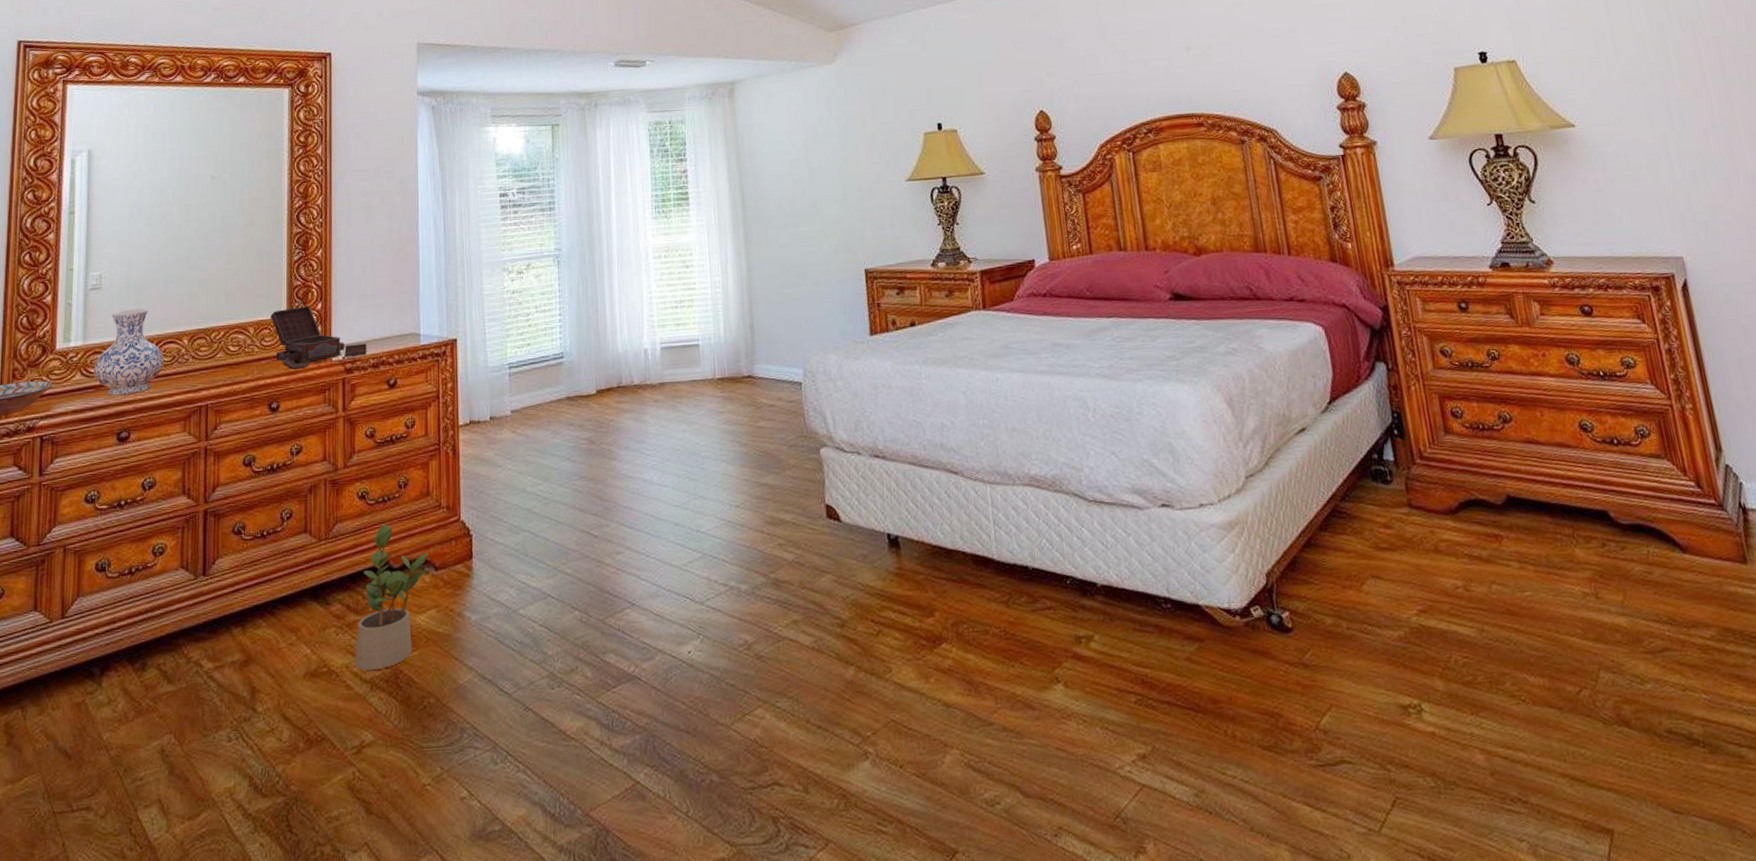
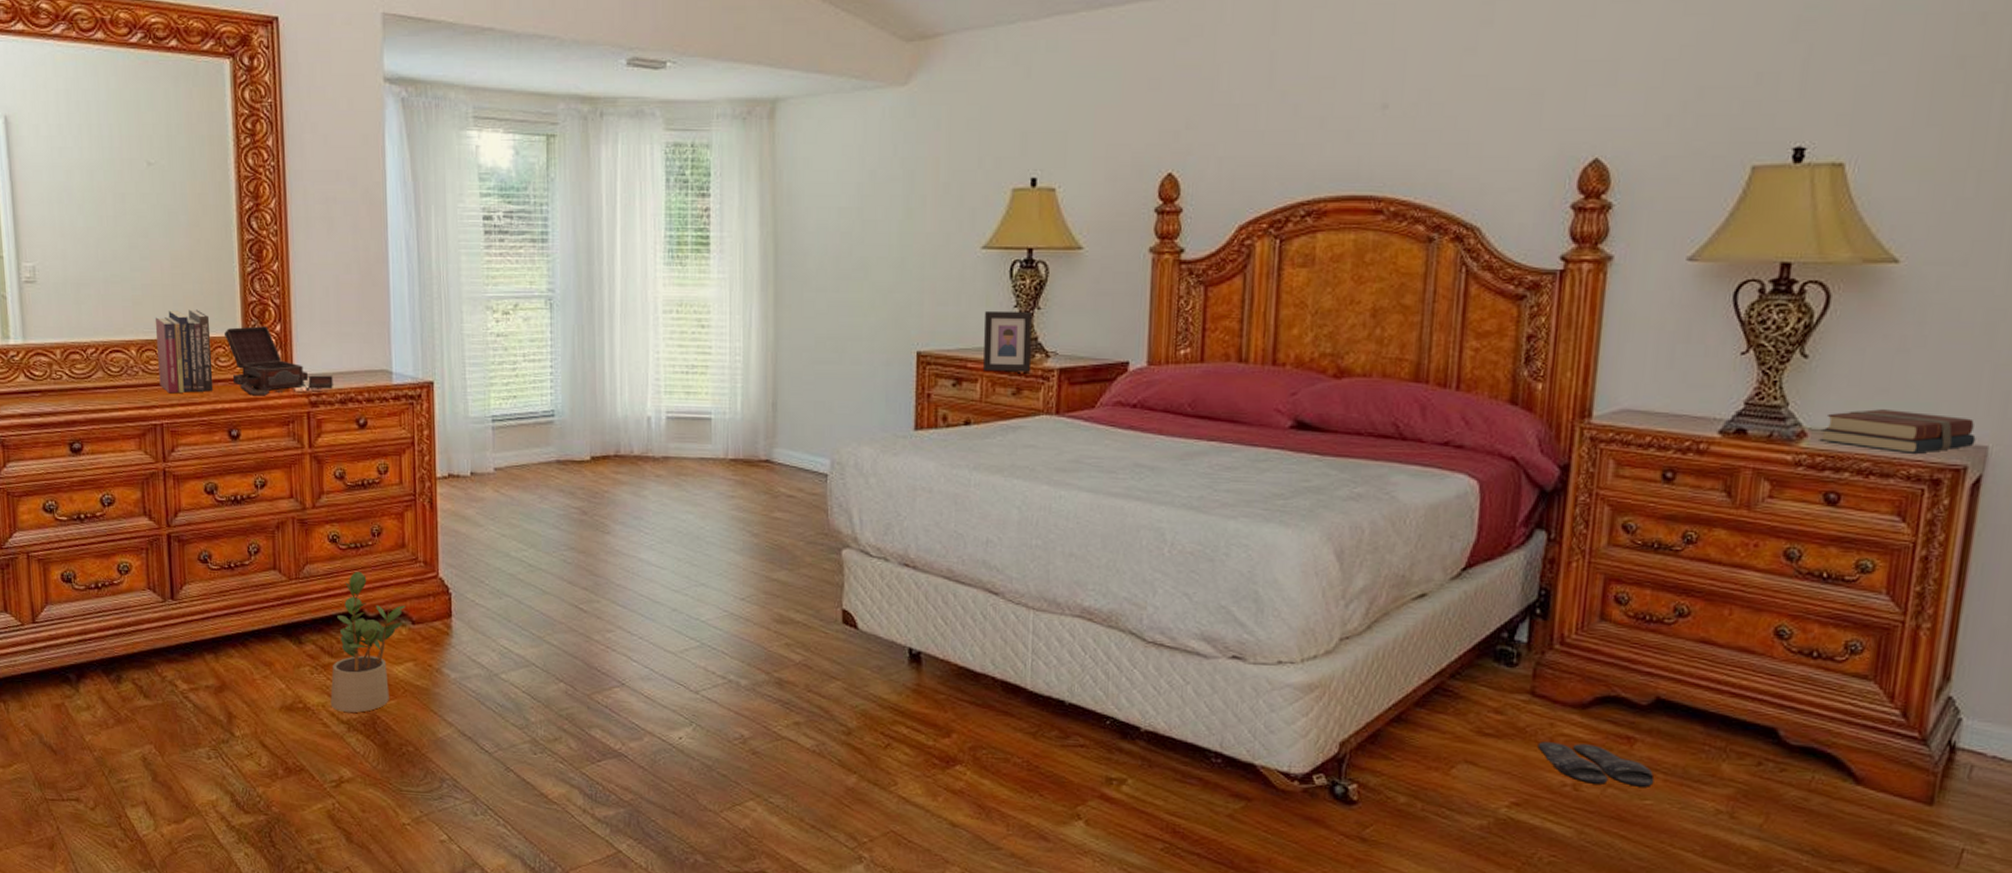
vase: present [94,308,164,396] -> none [37,309,113,404]
books: none [207,297,258,376] -> present [155,309,214,394]
picture frame: none [915,227,957,280] -> present [983,310,1032,372]
slippers: none [1426,546,1527,583] -> present [1537,741,1655,787]
books: none [1561,235,1673,269] -> present [1819,409,1976,454]

